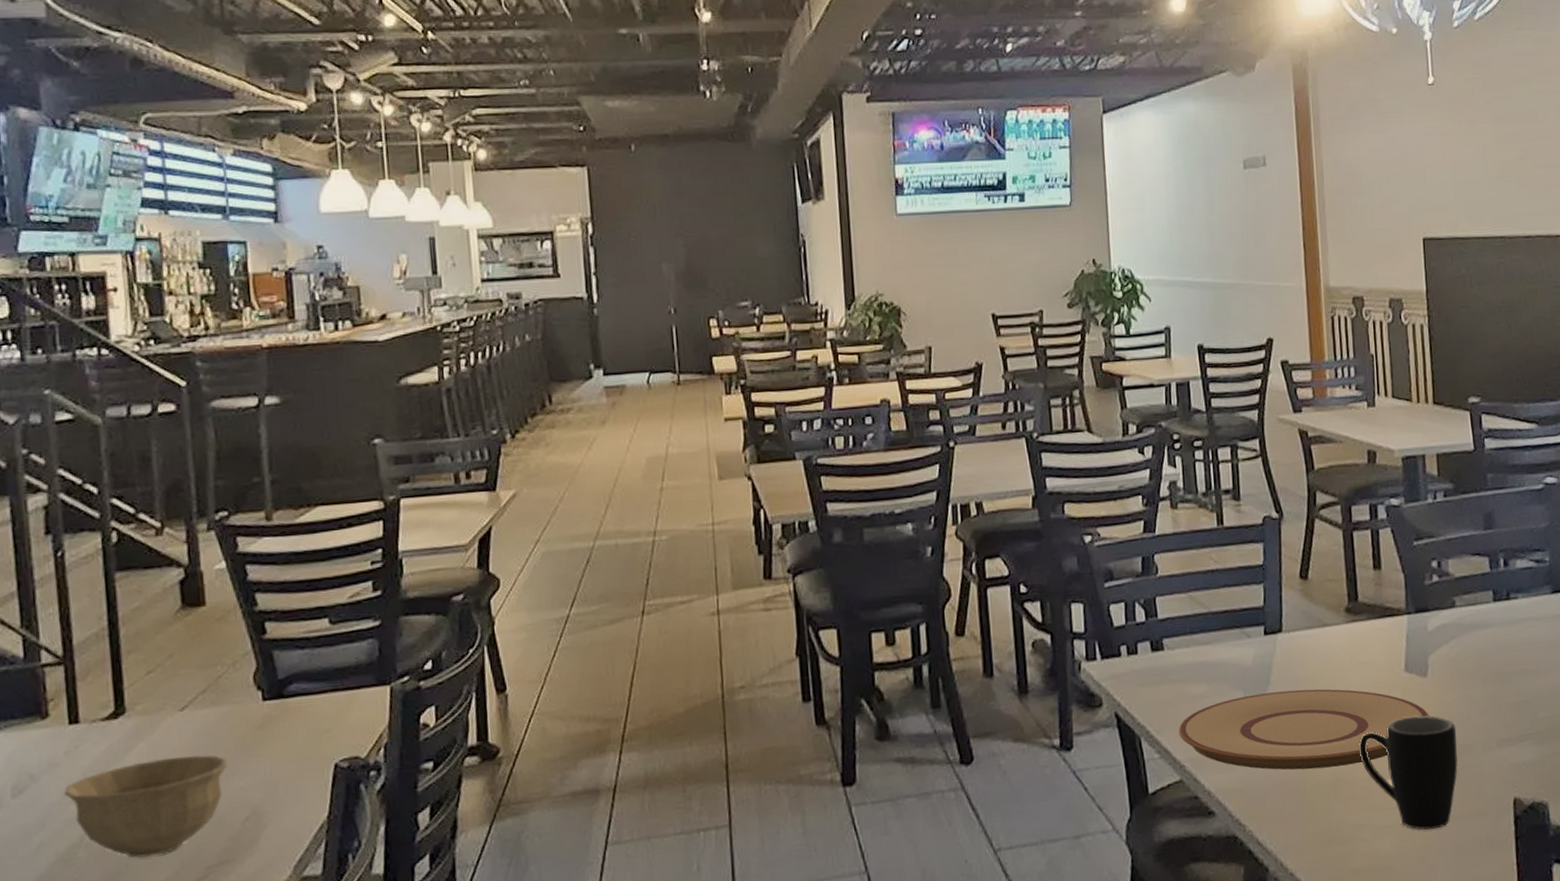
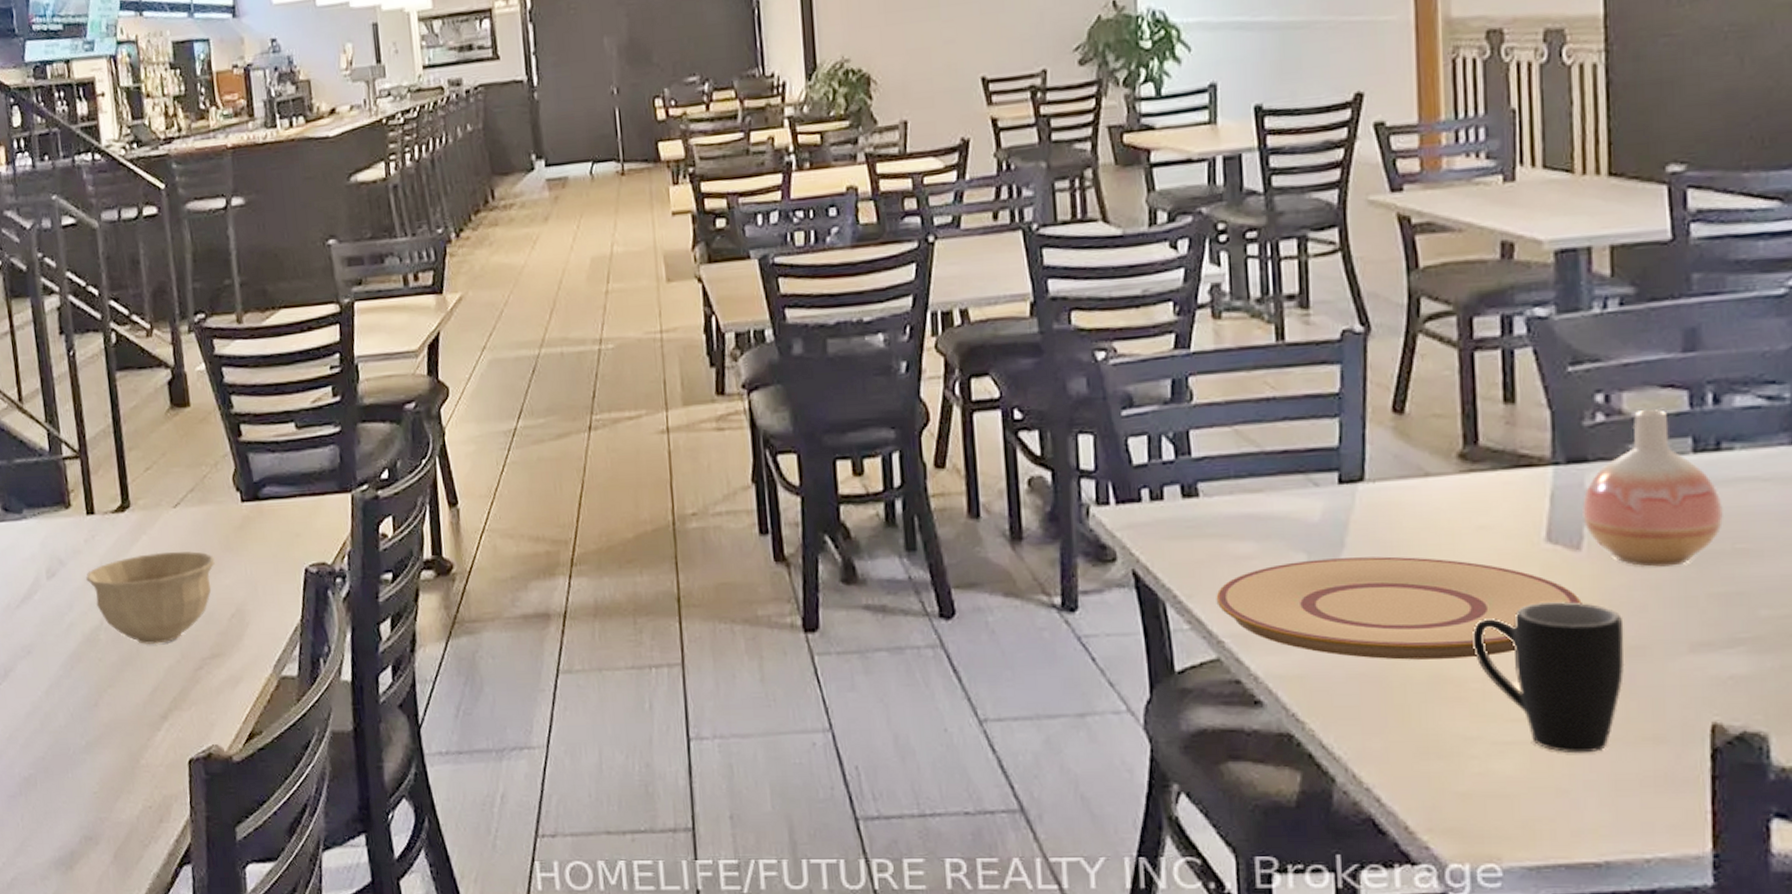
vase: none [1427,571,1514,686] -> present [1582,409,1723,567]

